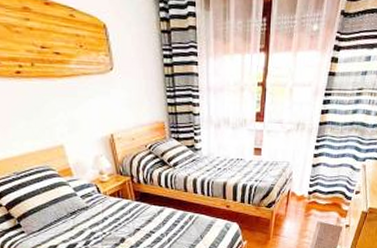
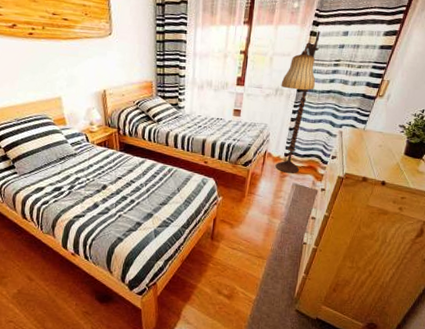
floor lamp: none [299,57,342,213] -> present [275,31,320,174]

